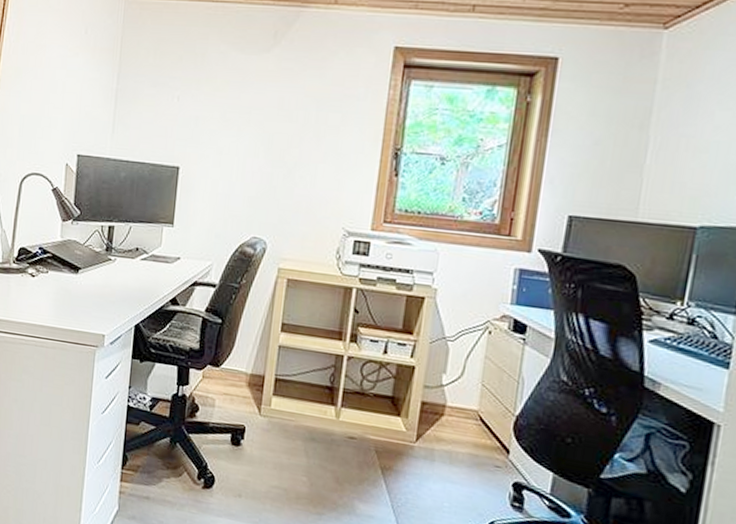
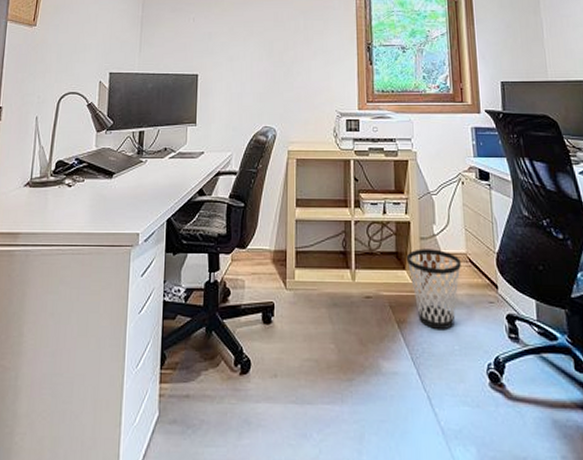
wastebasket: none [403,397,469,485] -> present [406,249,461,329]

